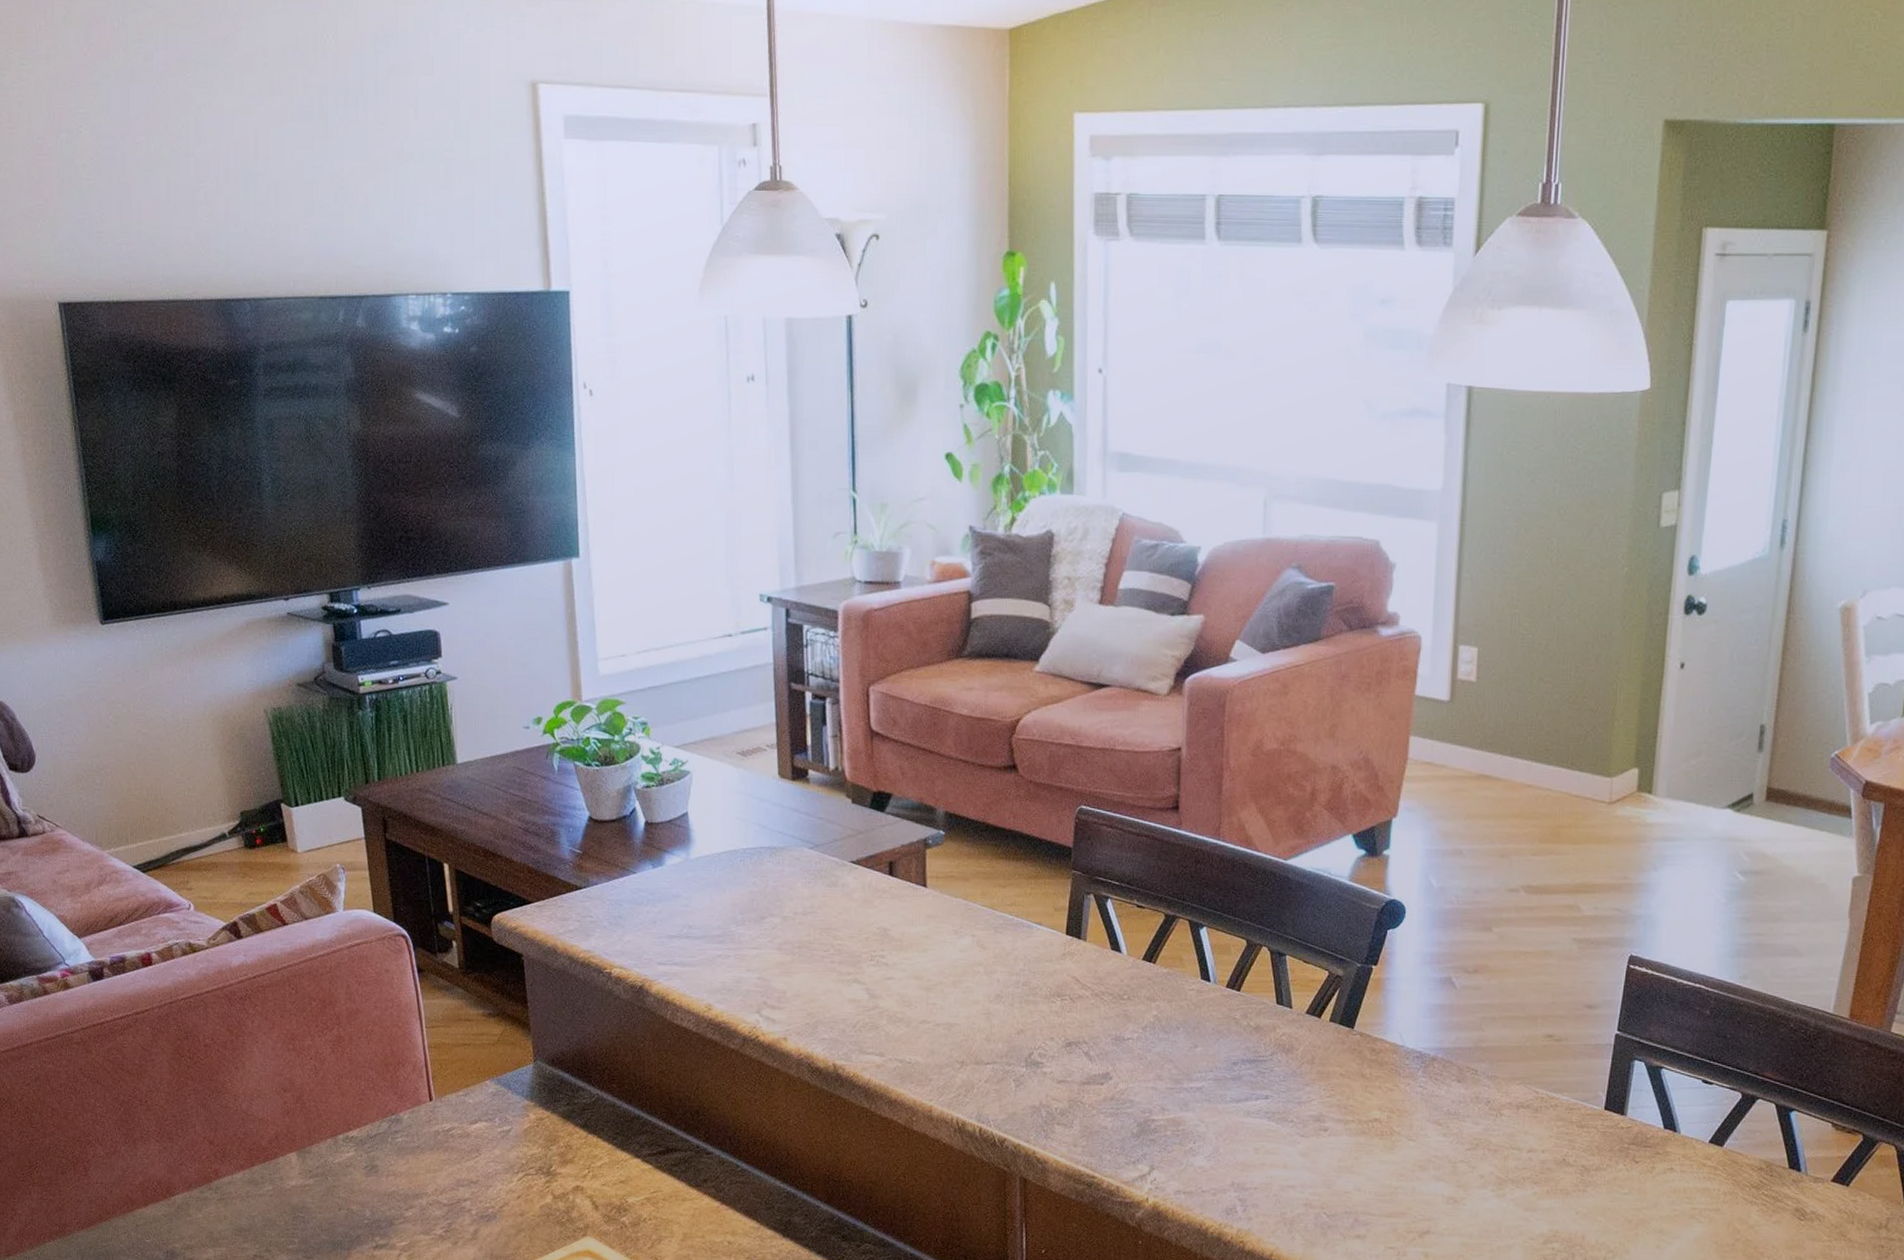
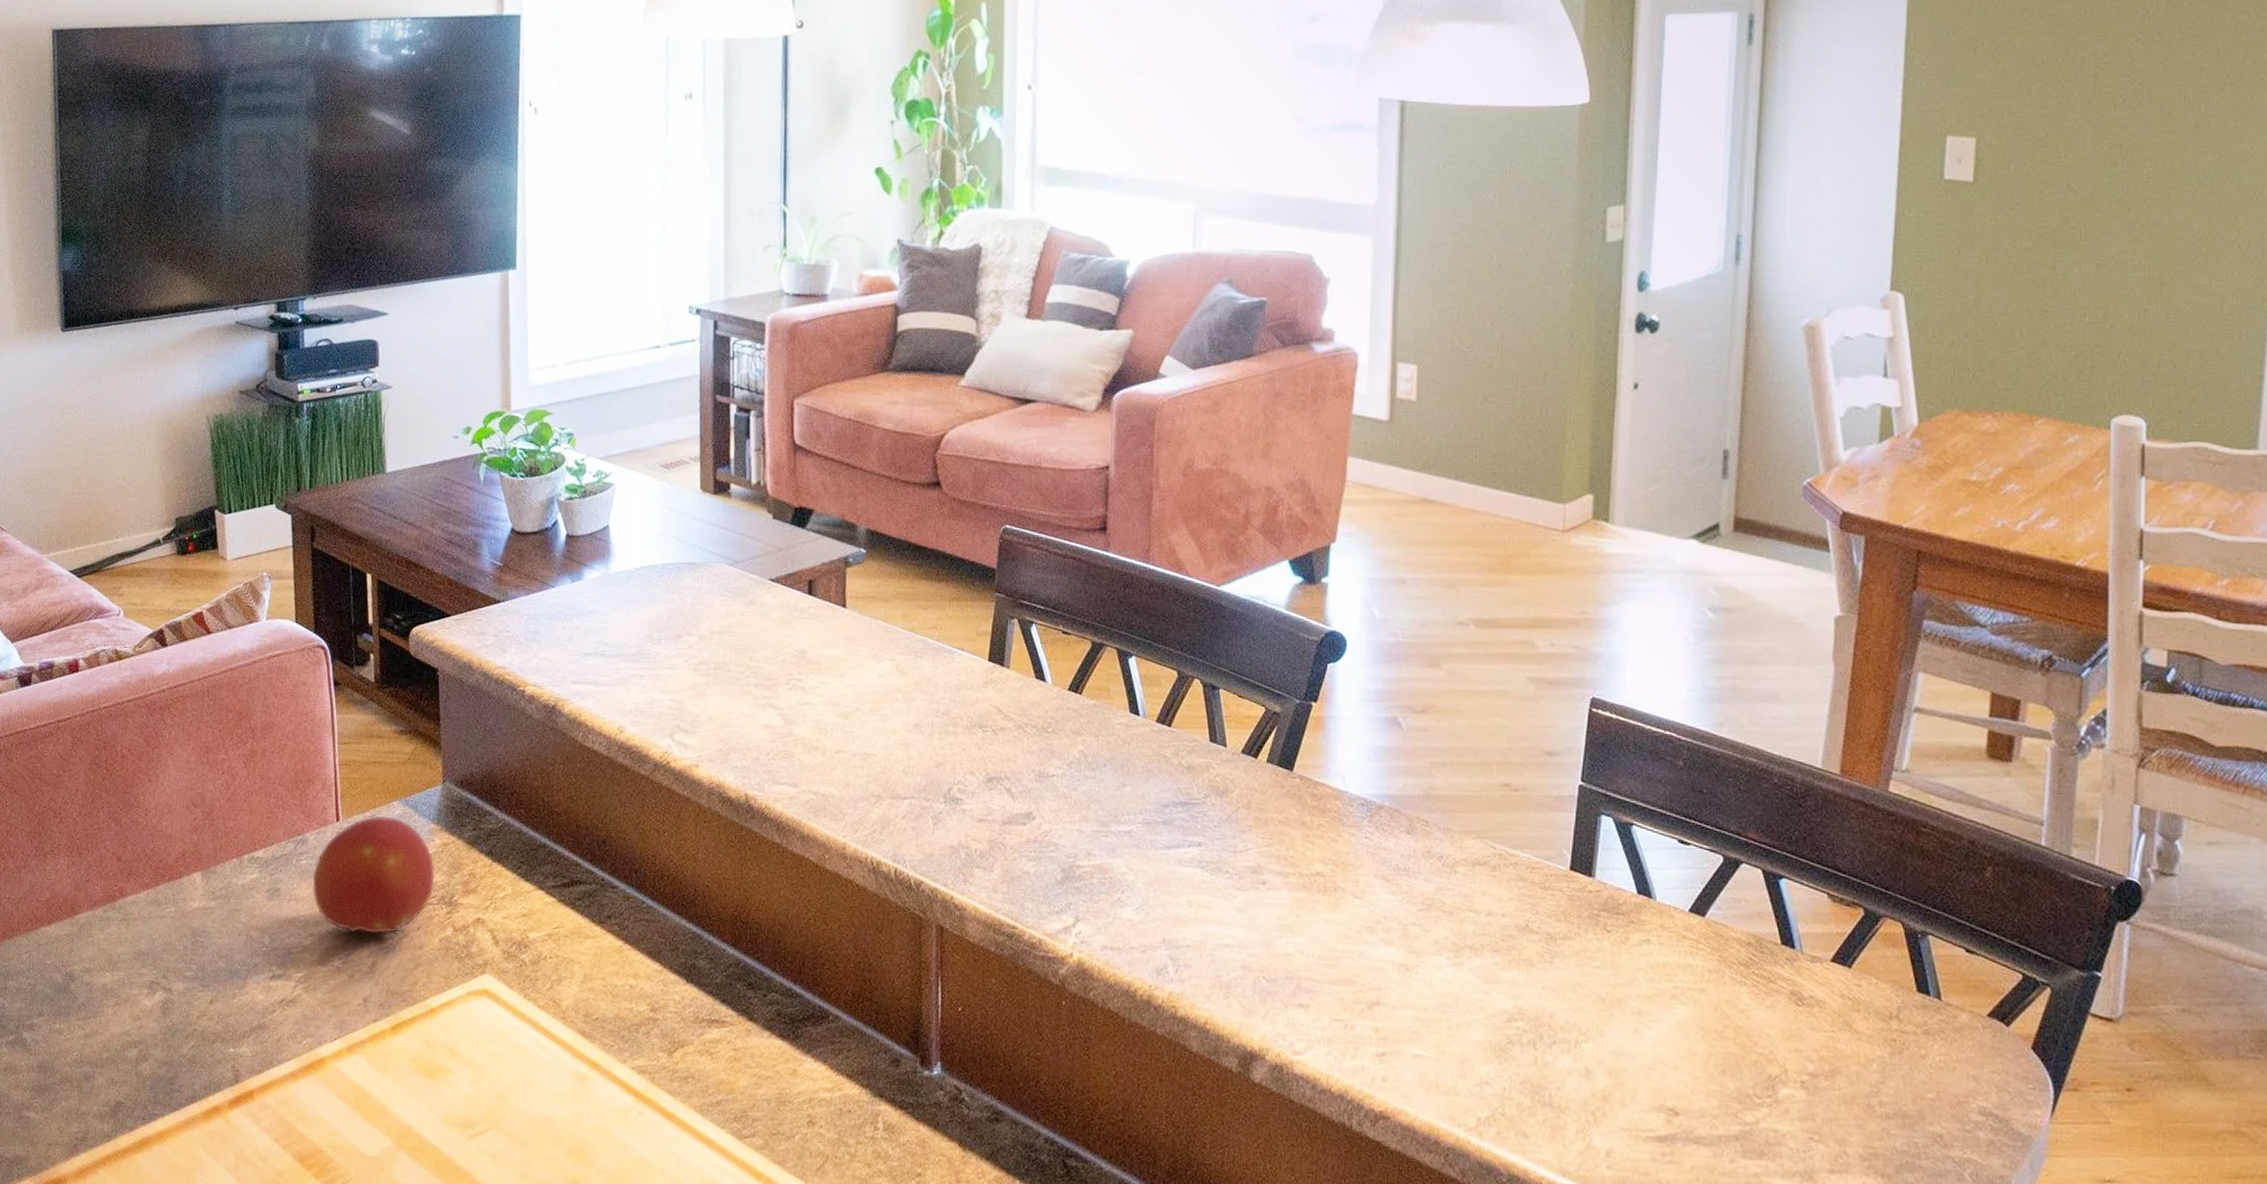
fruit: none [409,1094,532,1204] -> present [312,815,436,935]

